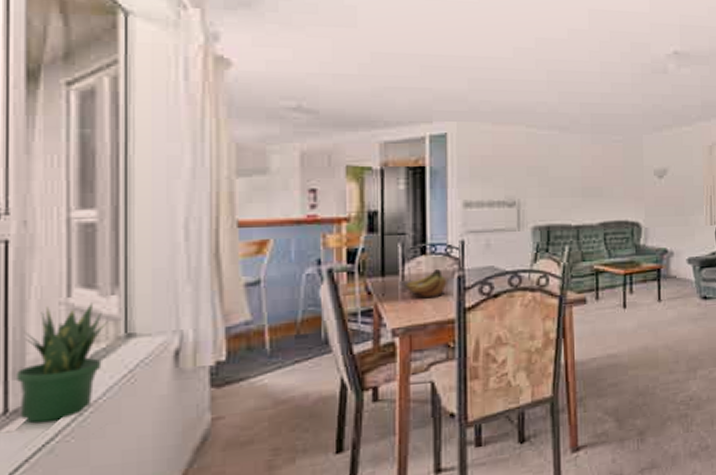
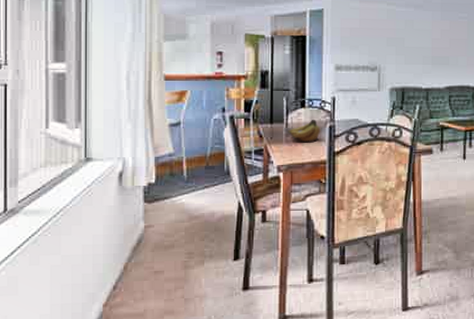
planter: present [15,303,108,423] -> none [12,133,73,219]

